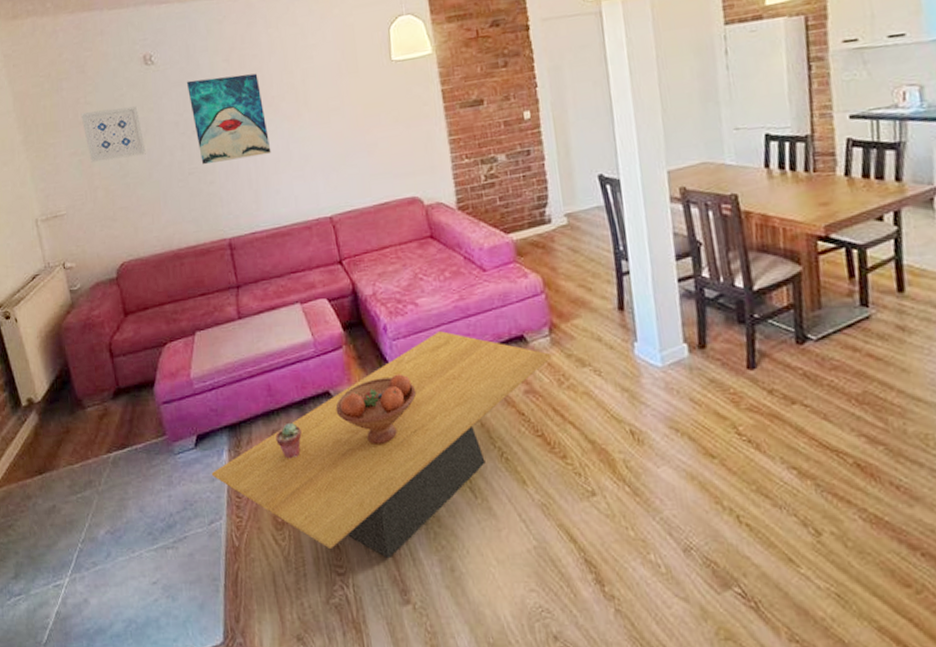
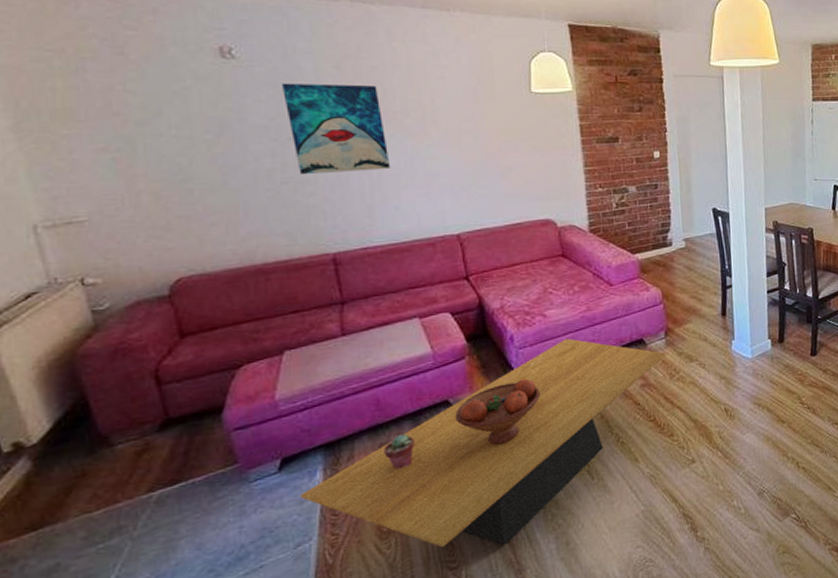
wall art: present [80,106,146,163] -> none [116,101,219,162]

